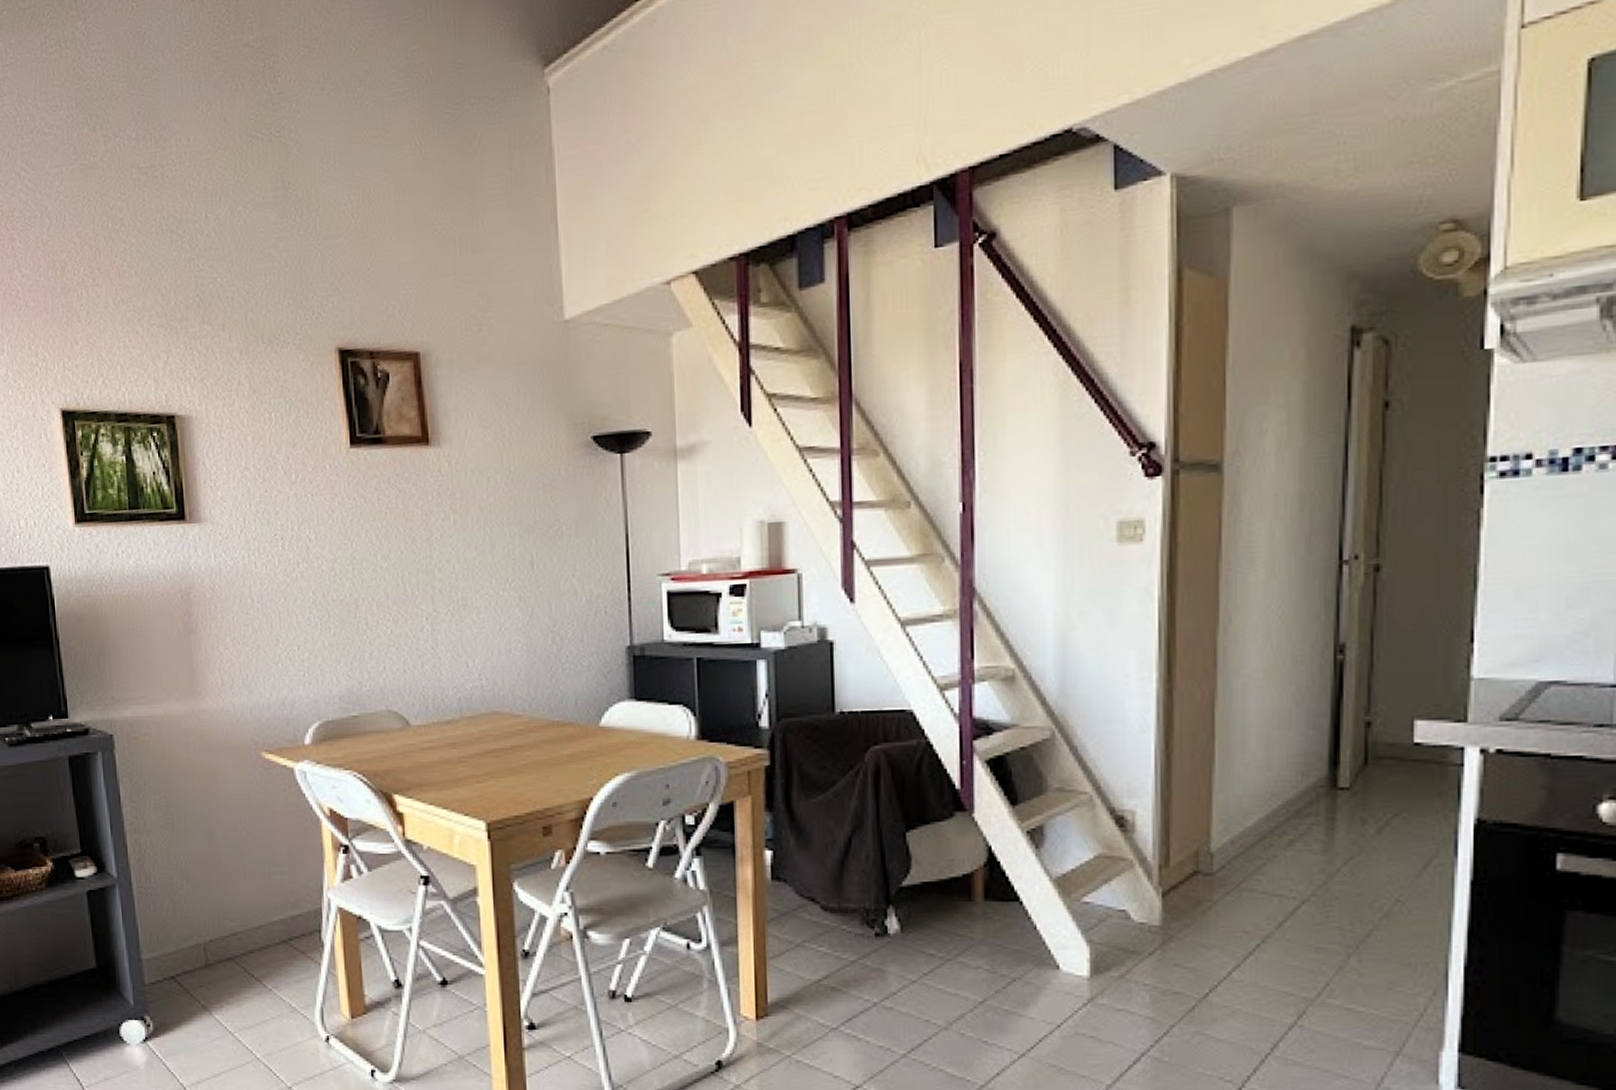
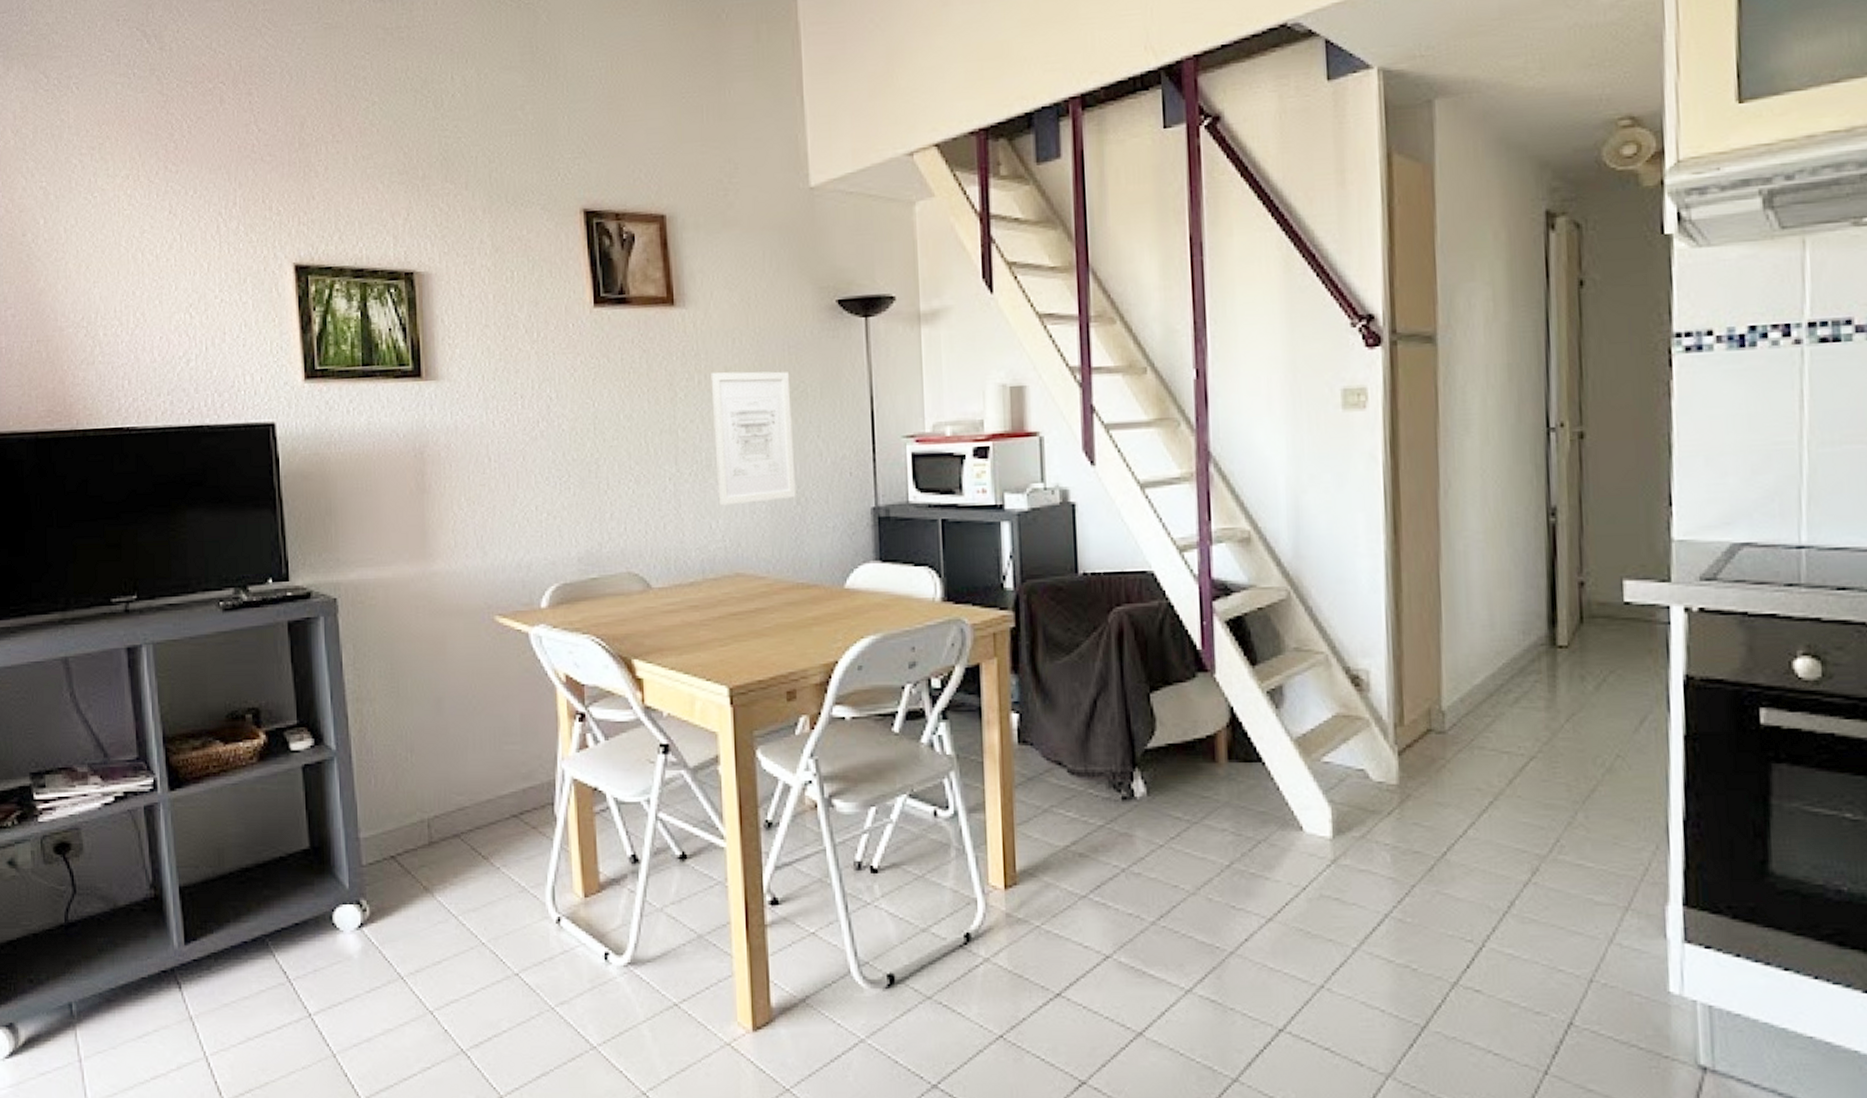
wall art: none [466,510,551,645] -> present [710,371,796,506]

